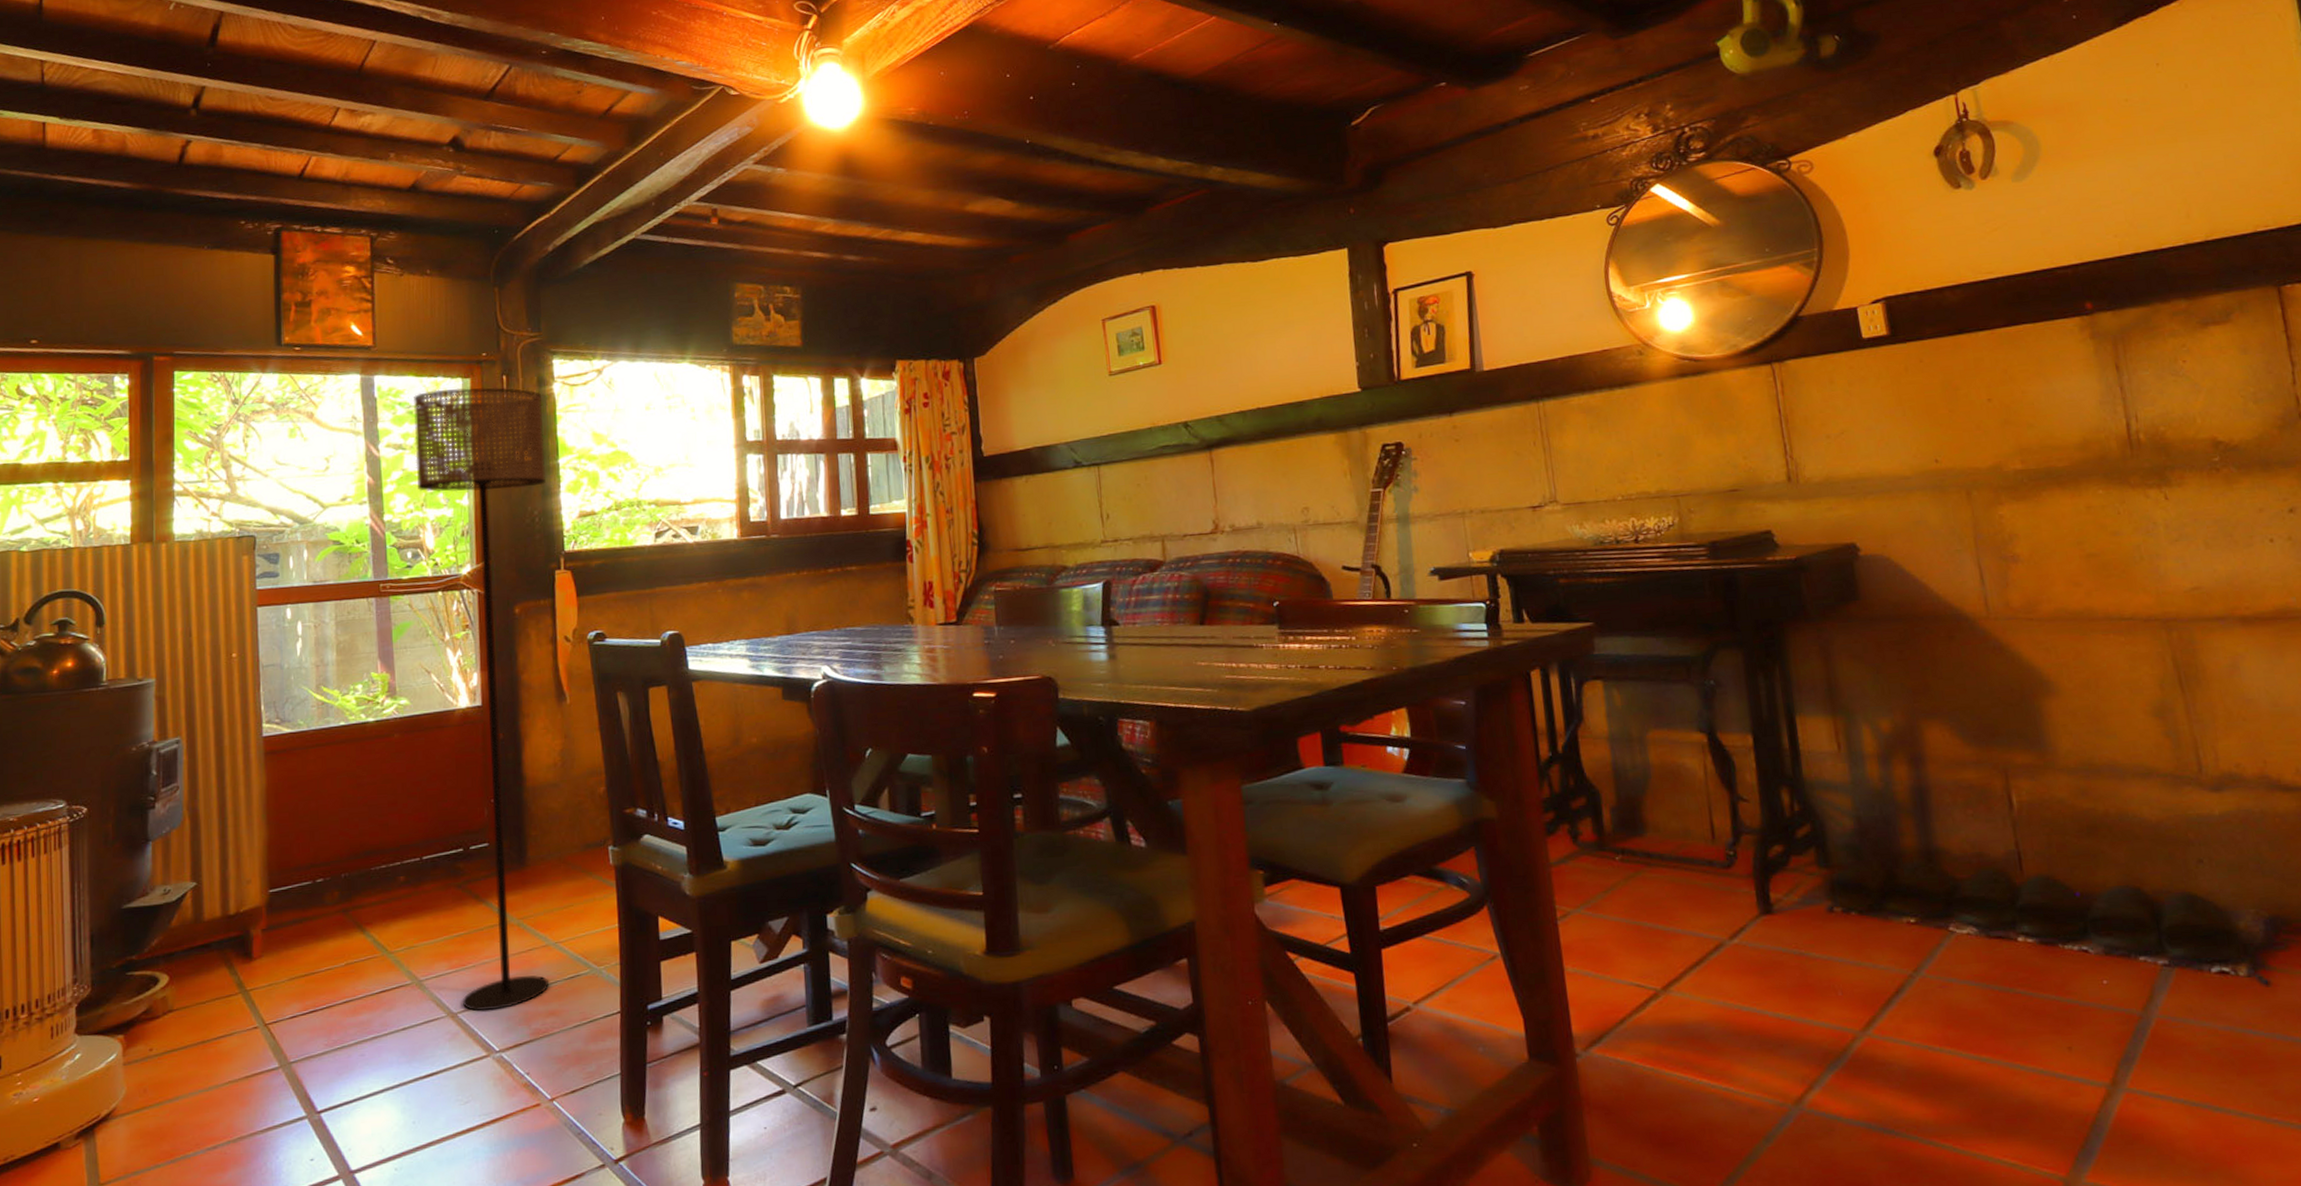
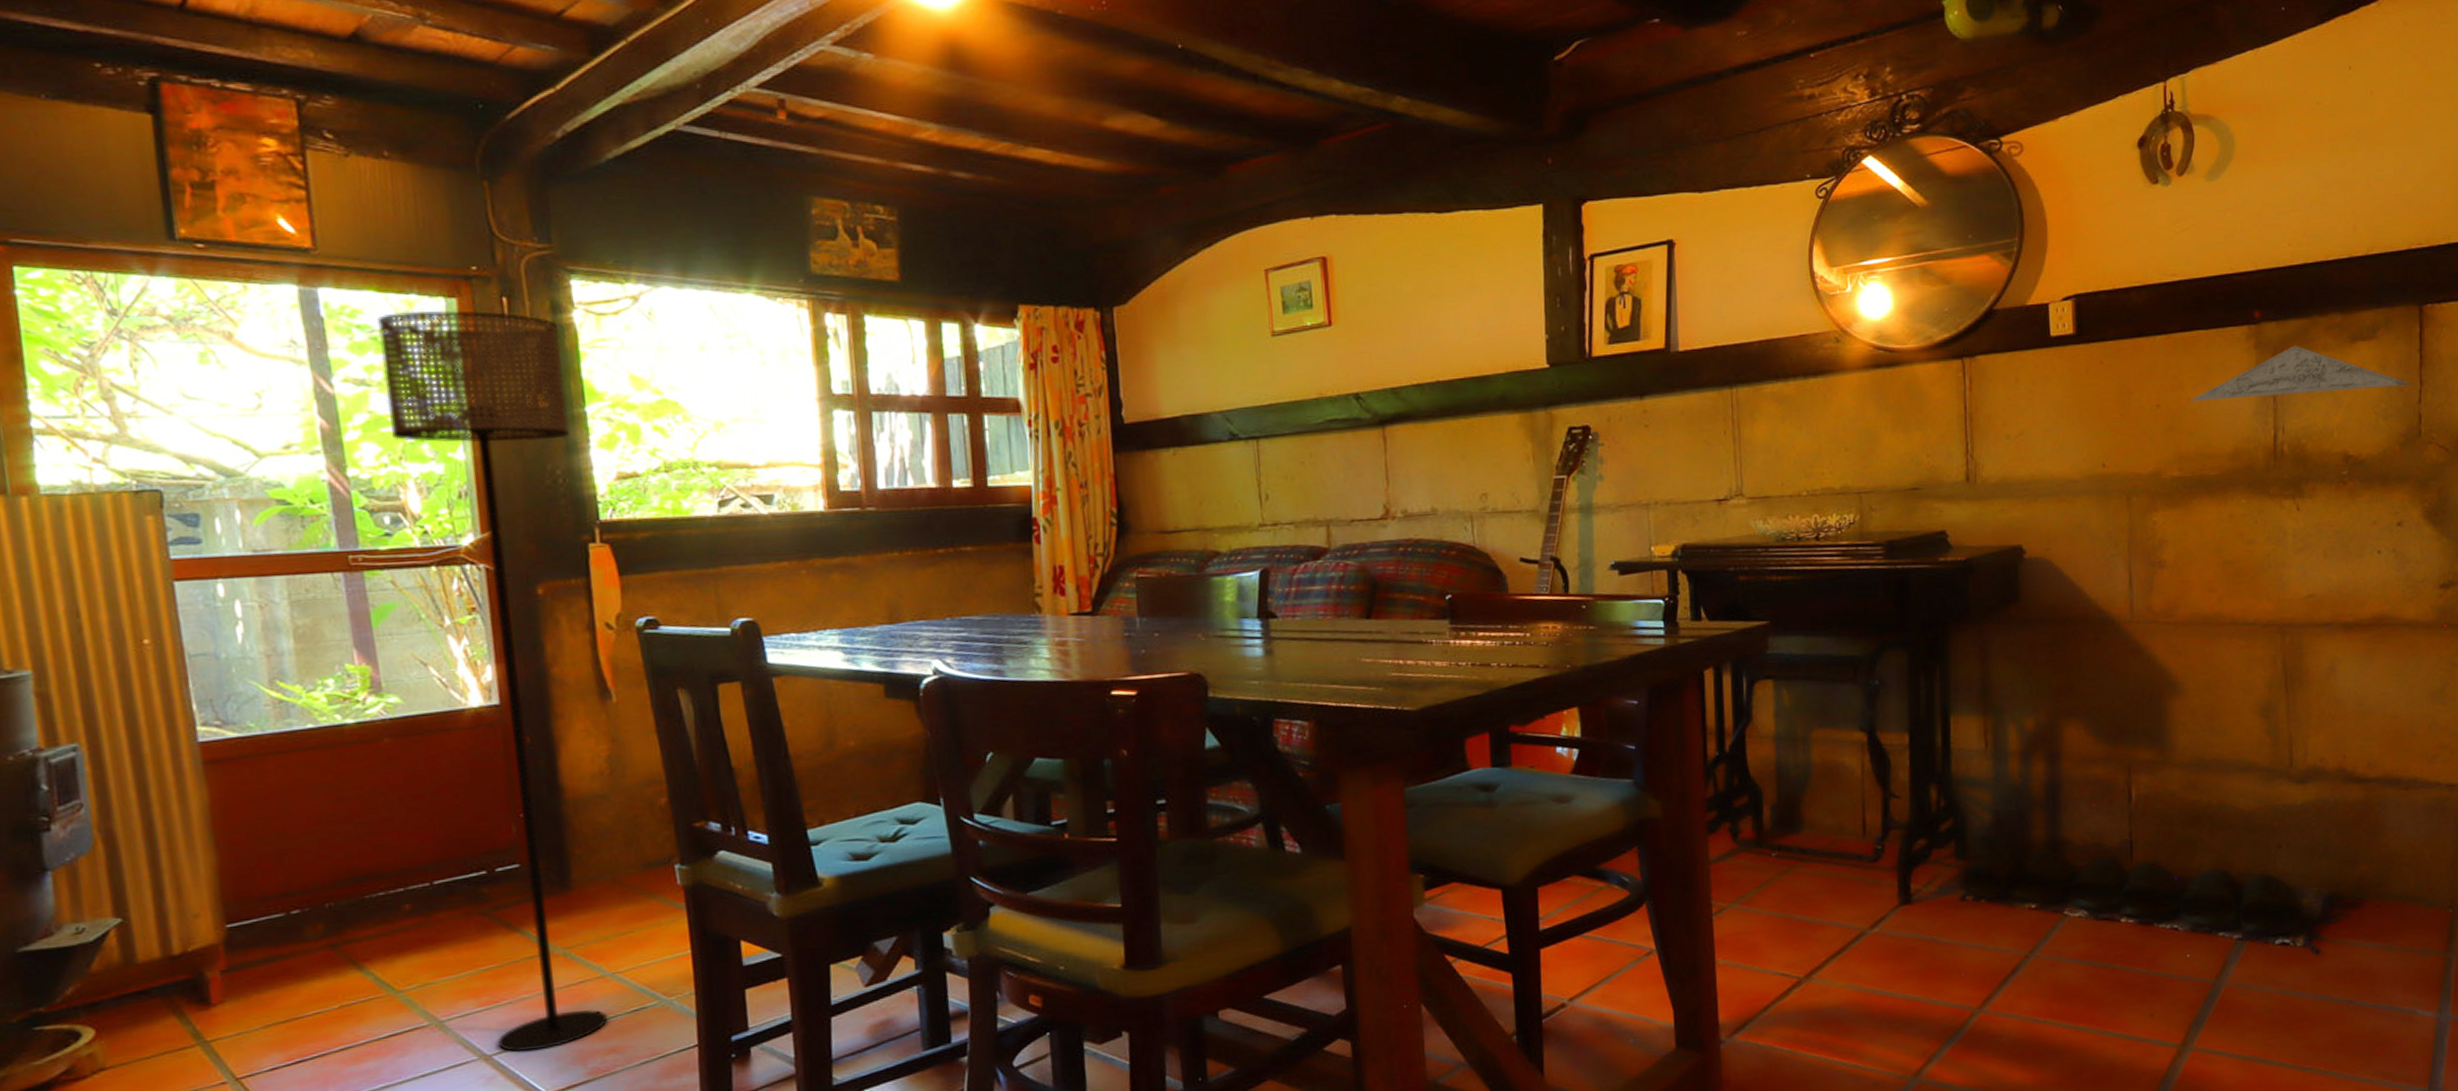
relief carving: none [2023,333,2282,394] -> present [2188,345,2412,401]

